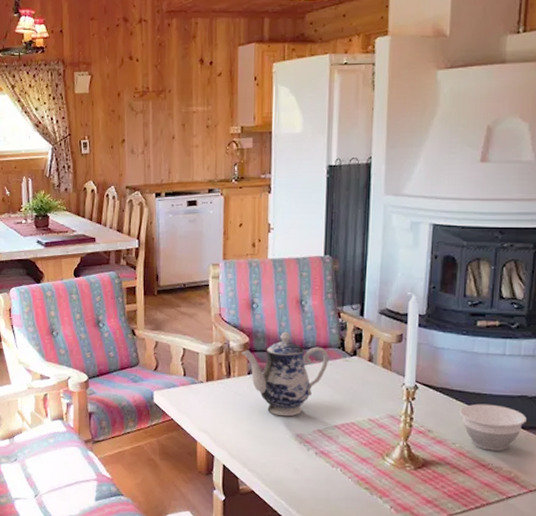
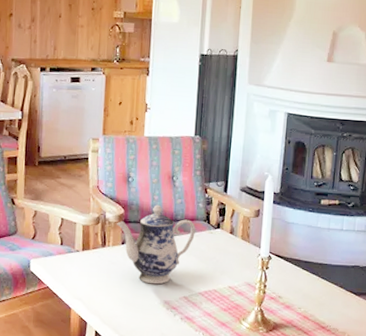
bowl: present [459,403,527,451] -> none [305,272,358,315]

